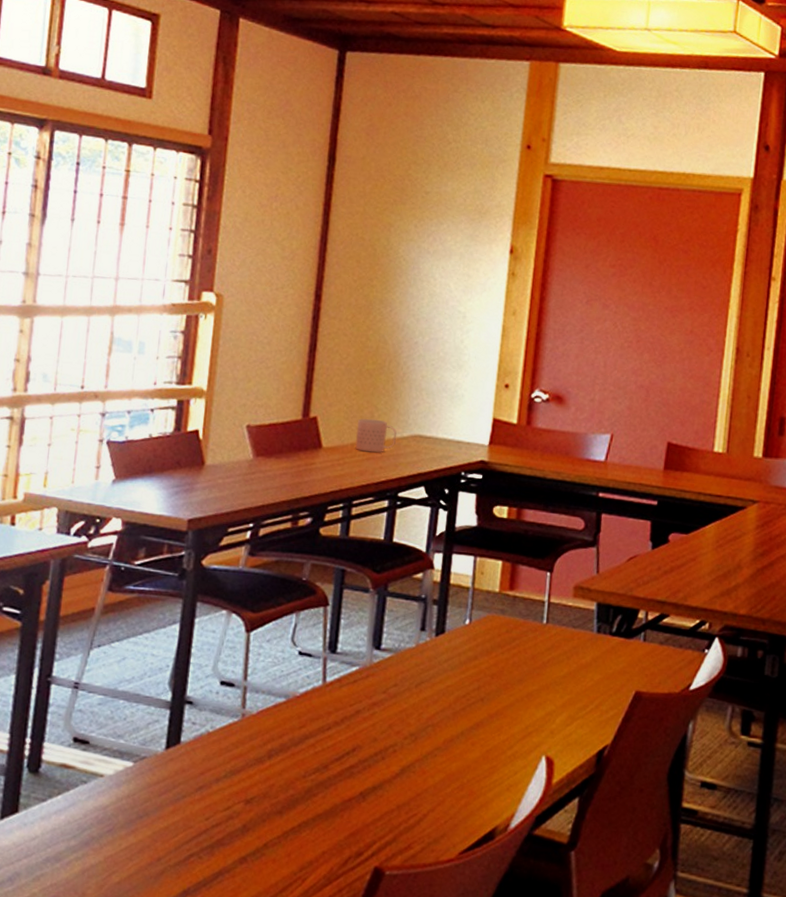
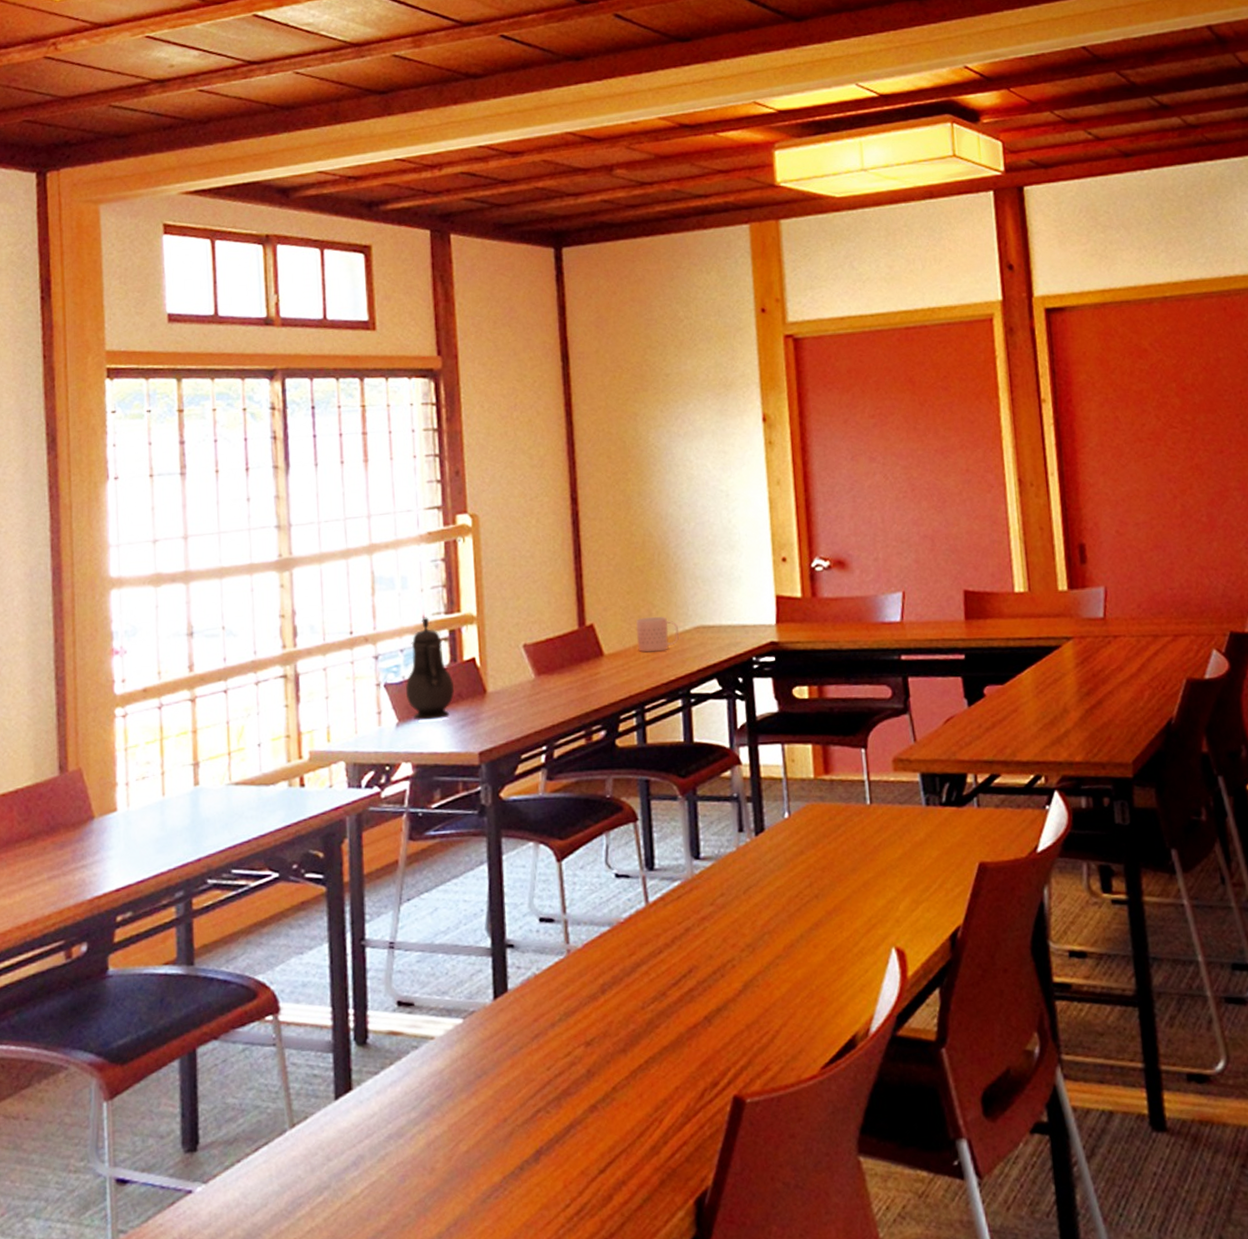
coffeepot: none [126,384,175,483] -> present [405,617,455,721]

